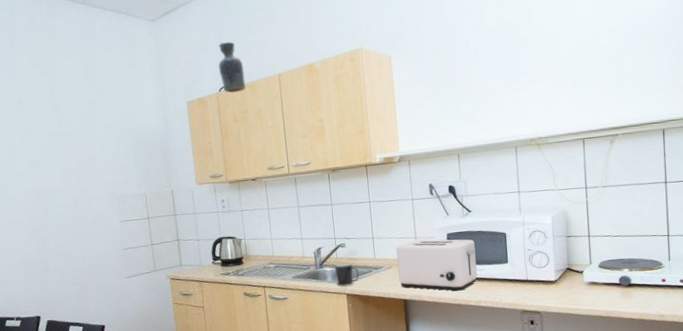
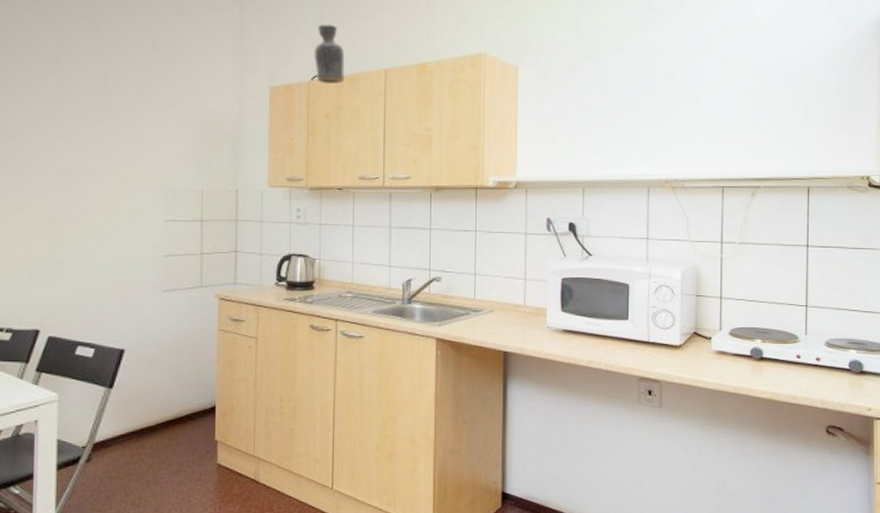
mug: present [334,262,360,288] -> none [425,300,455,330]
toaster: present [396,239,477,291] -> none [501,281,592,347]

